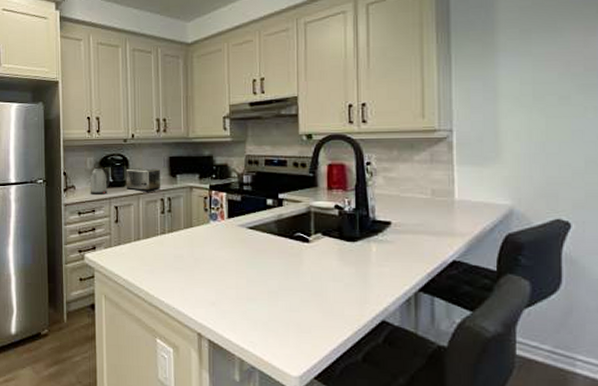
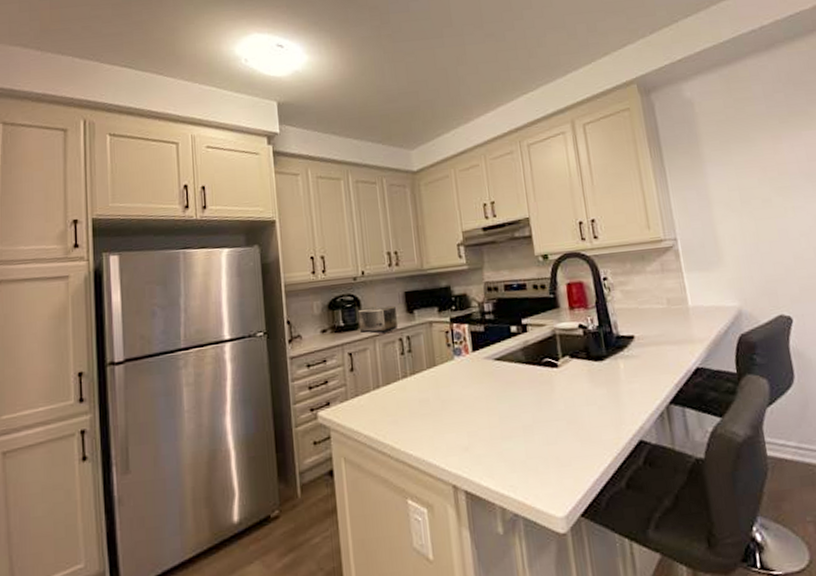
kettle: present [90,167,110,194] -> none [318,311,341,343]

